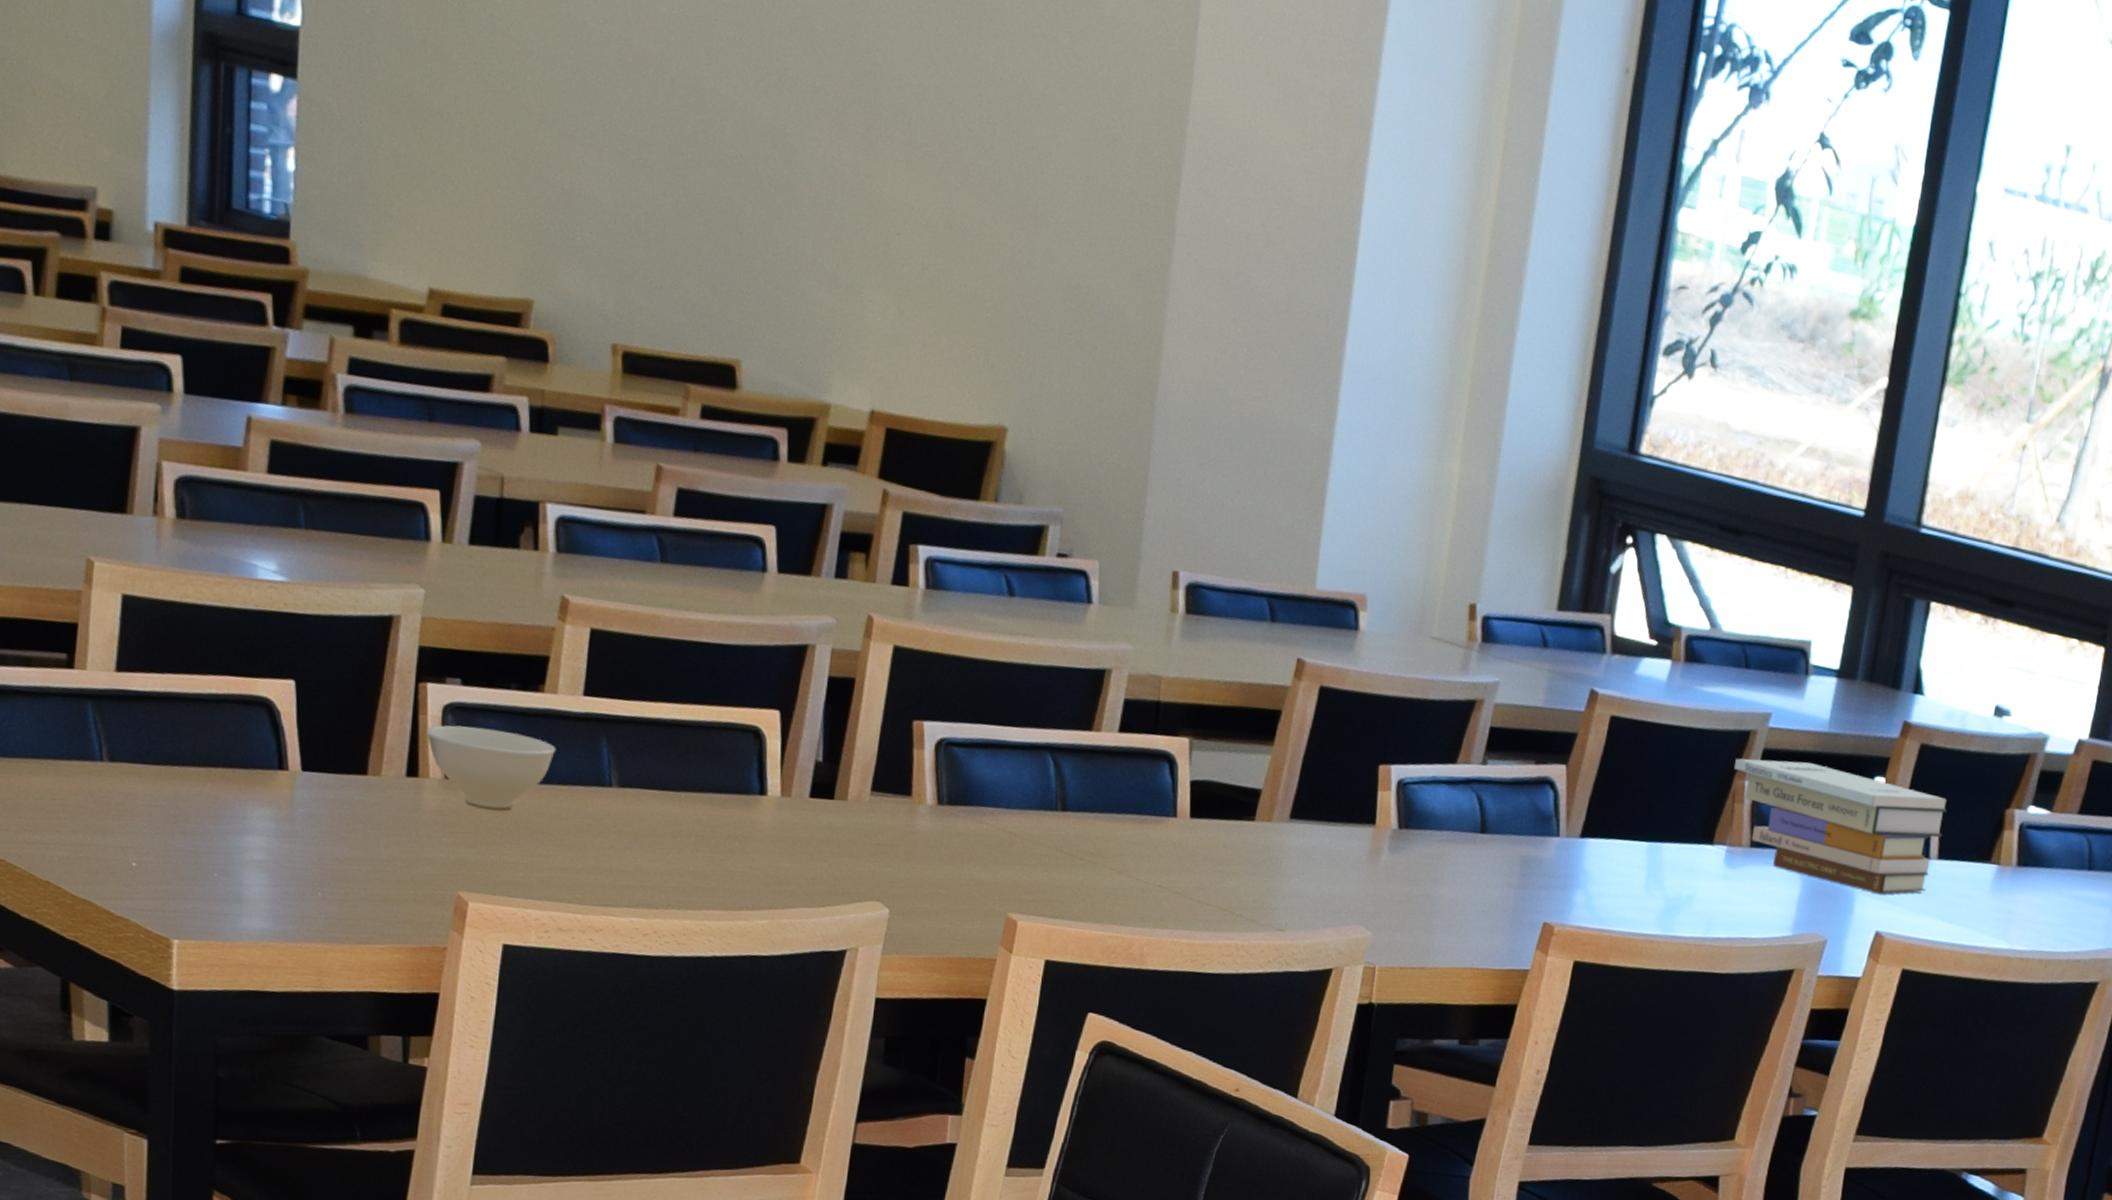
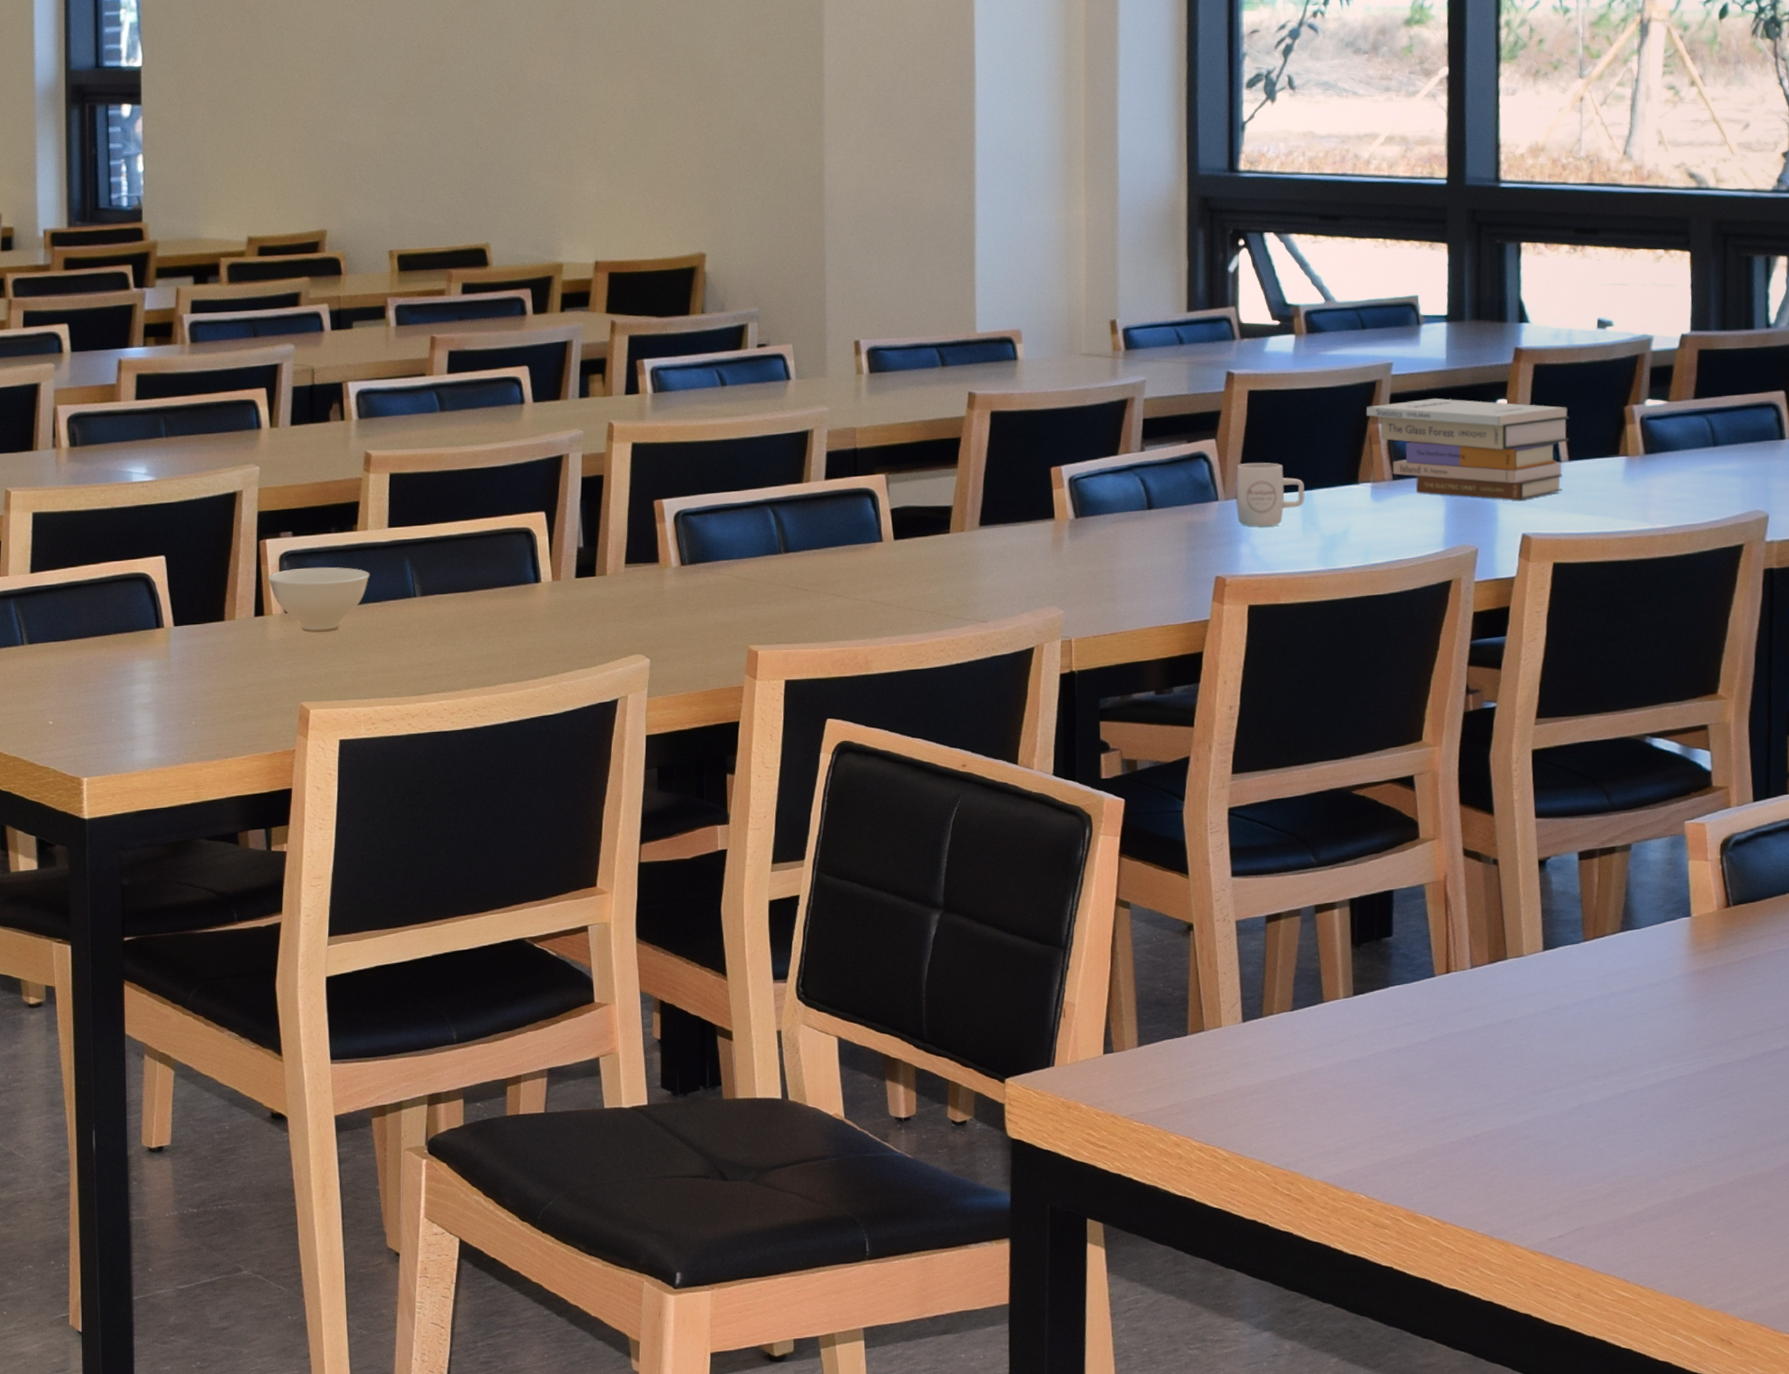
mug: none [1577,798,1655,876] -> present [1235,462,1305,526]

